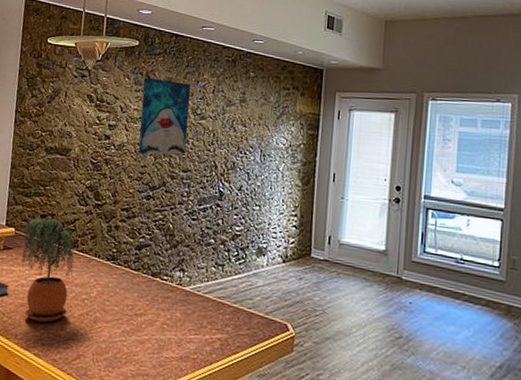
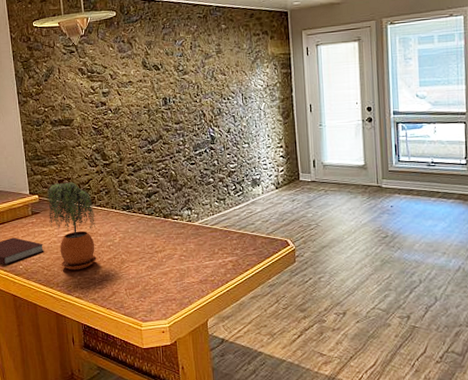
wall art: present [138,77,191,156] -> none [126,43,176,114]

